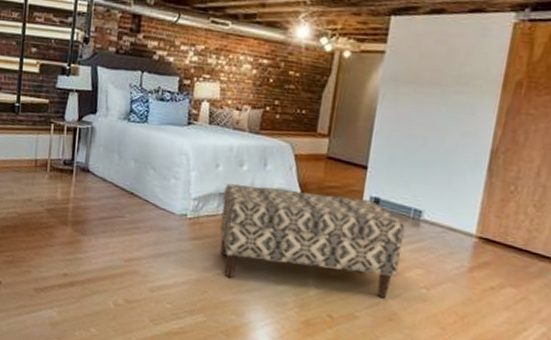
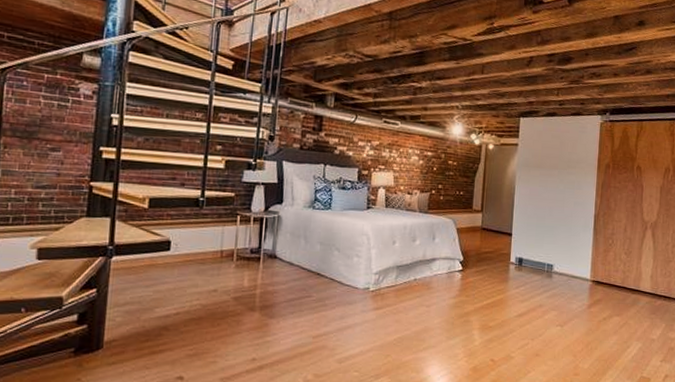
bench: present [219,183,405,299] -> none [398,257,542,340]

